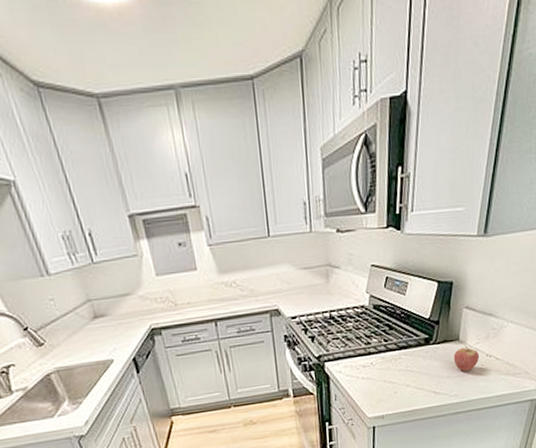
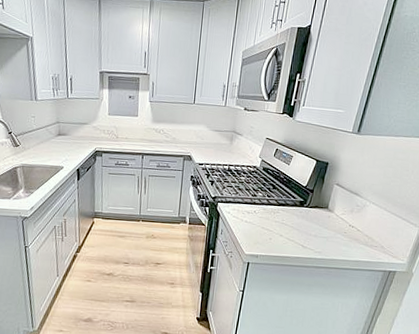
fruit: present [453,345,480,372] -> none [321,214,344,235]

